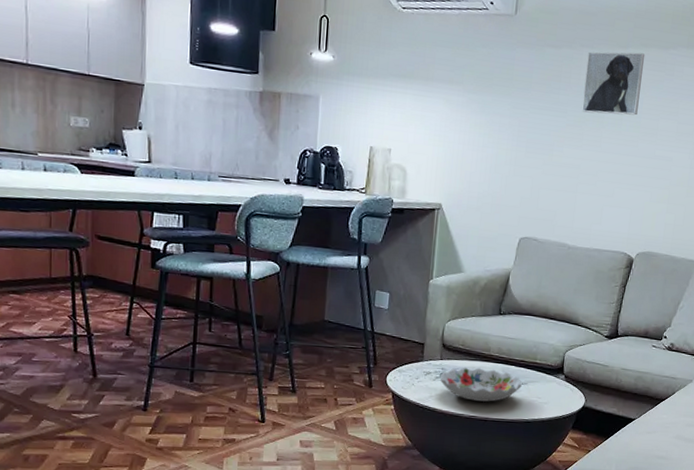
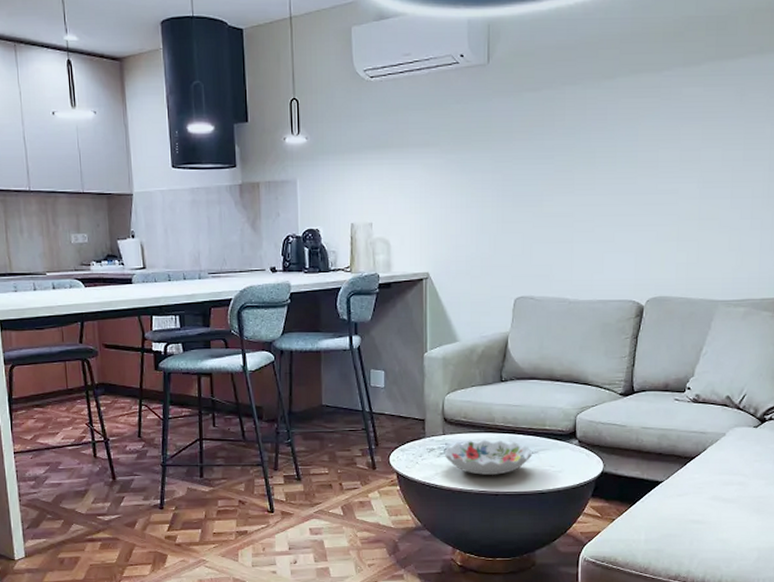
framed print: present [582,51,645,116] -> none [570,81,636,155]

